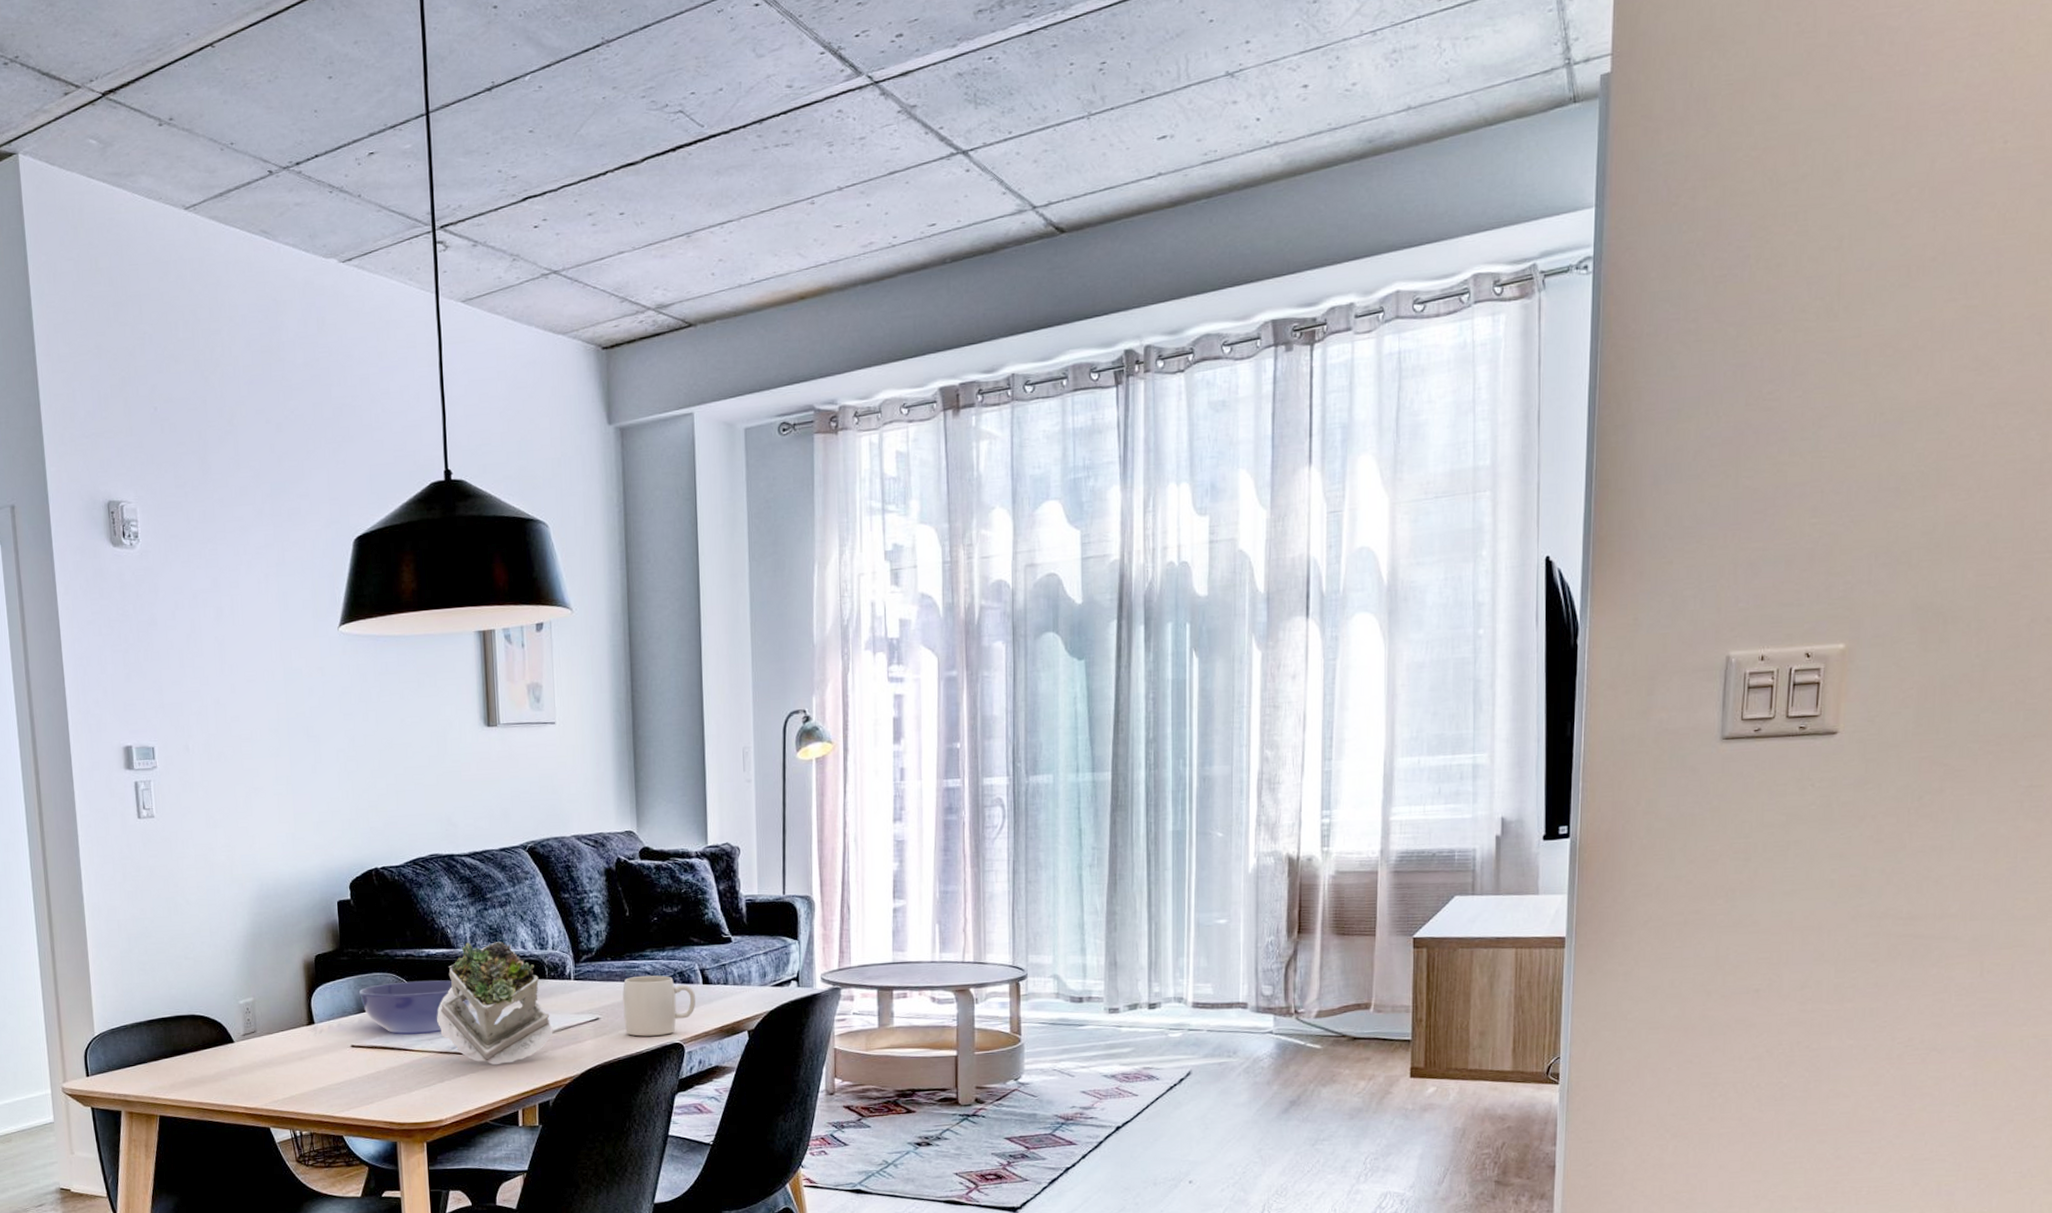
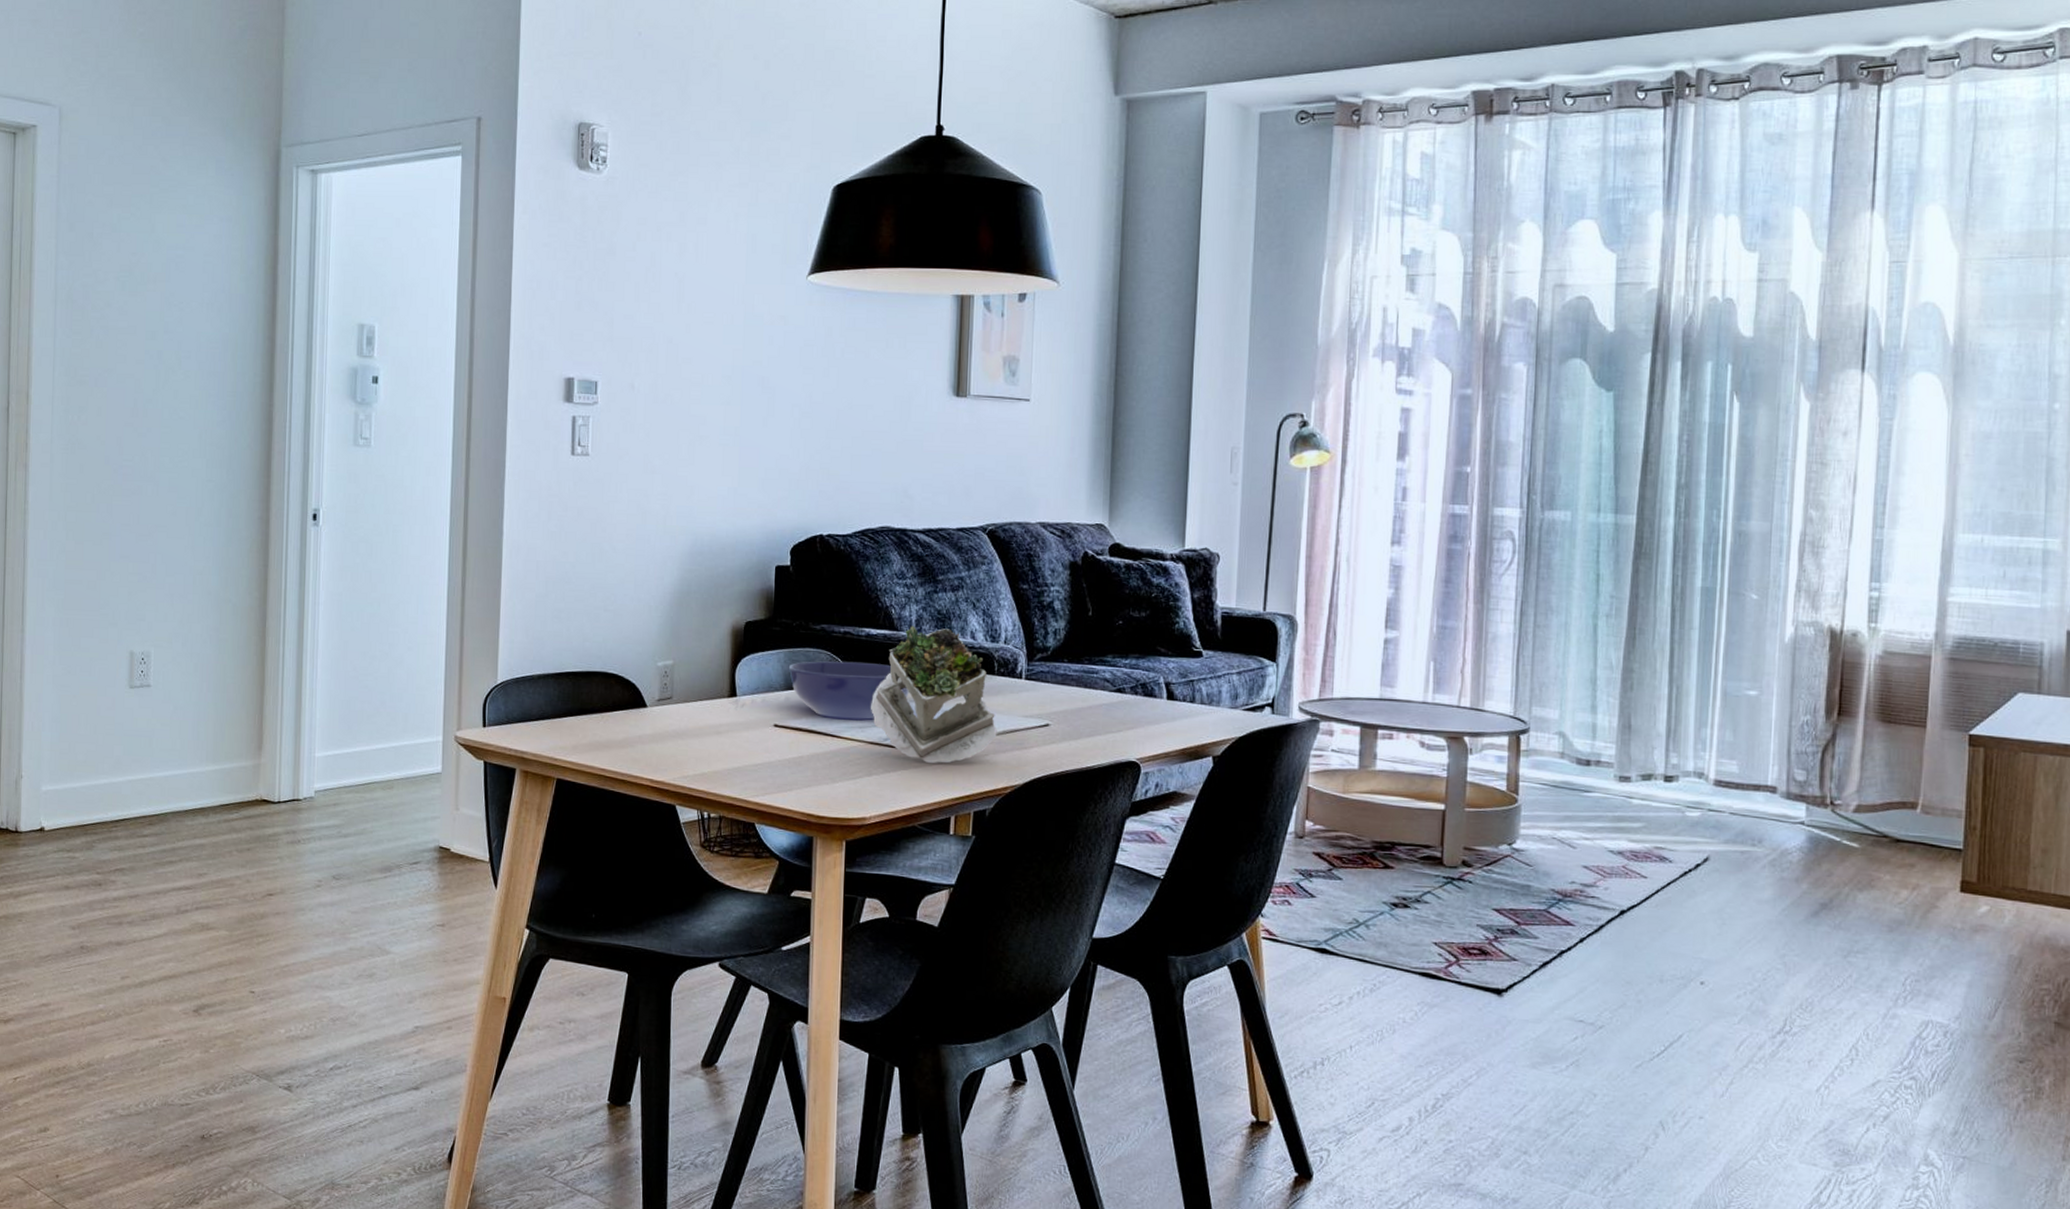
mug: present [622,975,696,1037] -> none [1075,682,1158,751]

